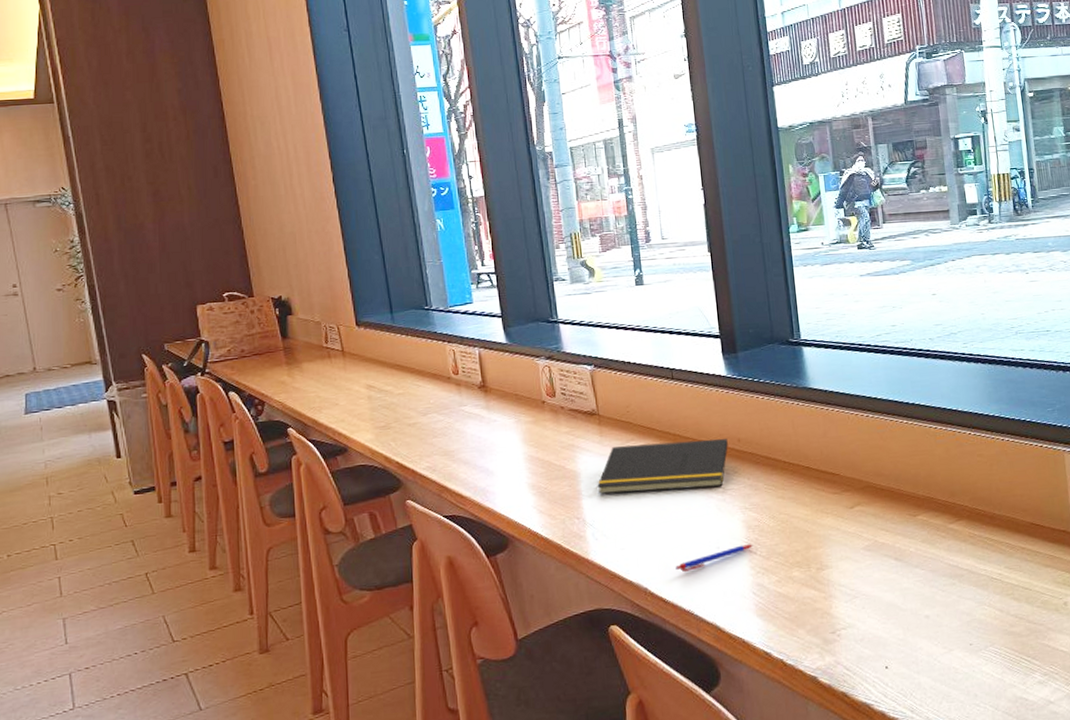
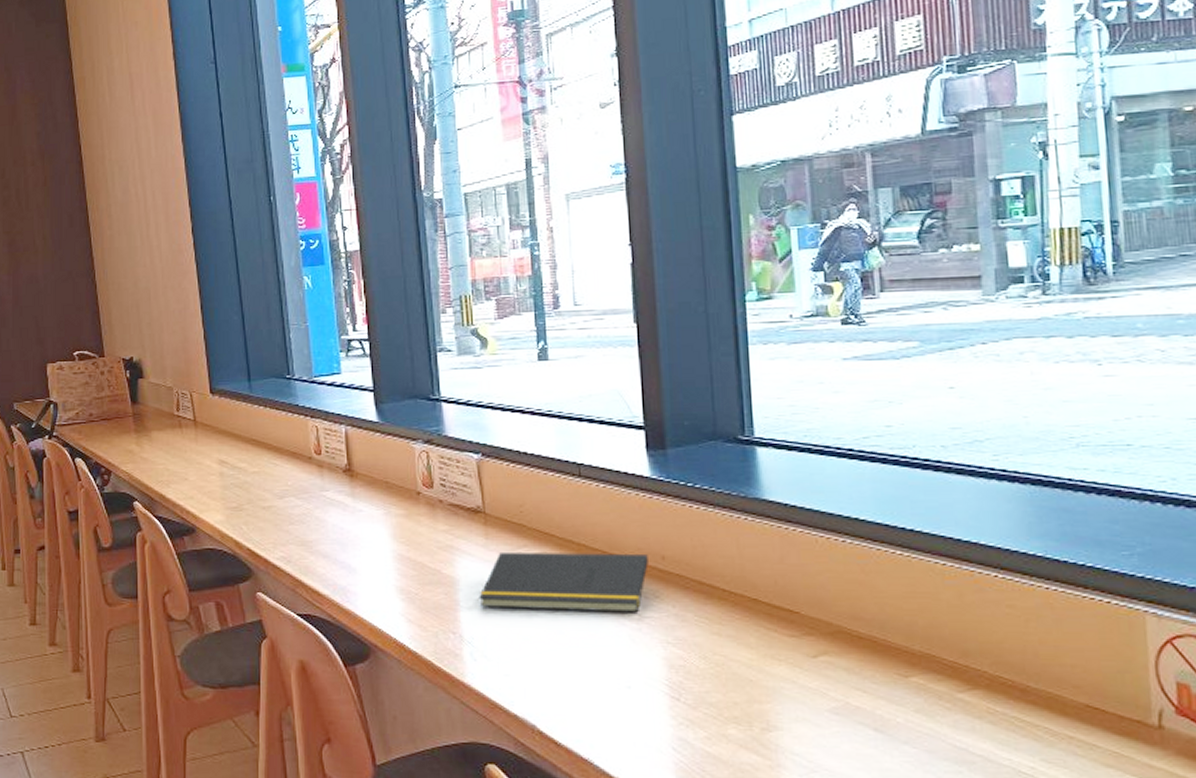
pen: present [675,544,754,573] -> none [572,687,676,713]

